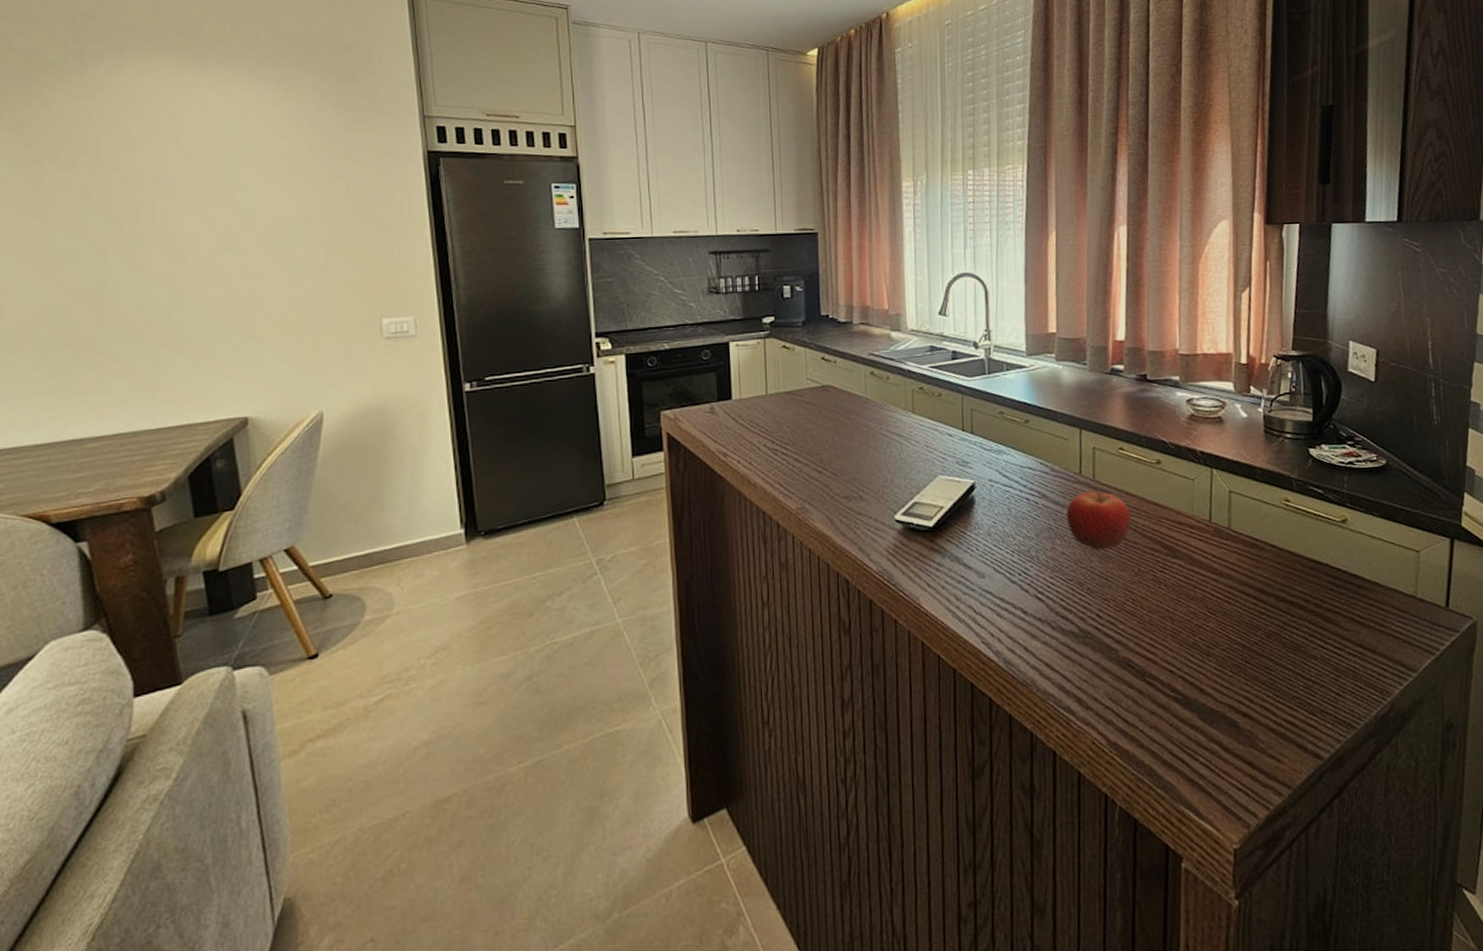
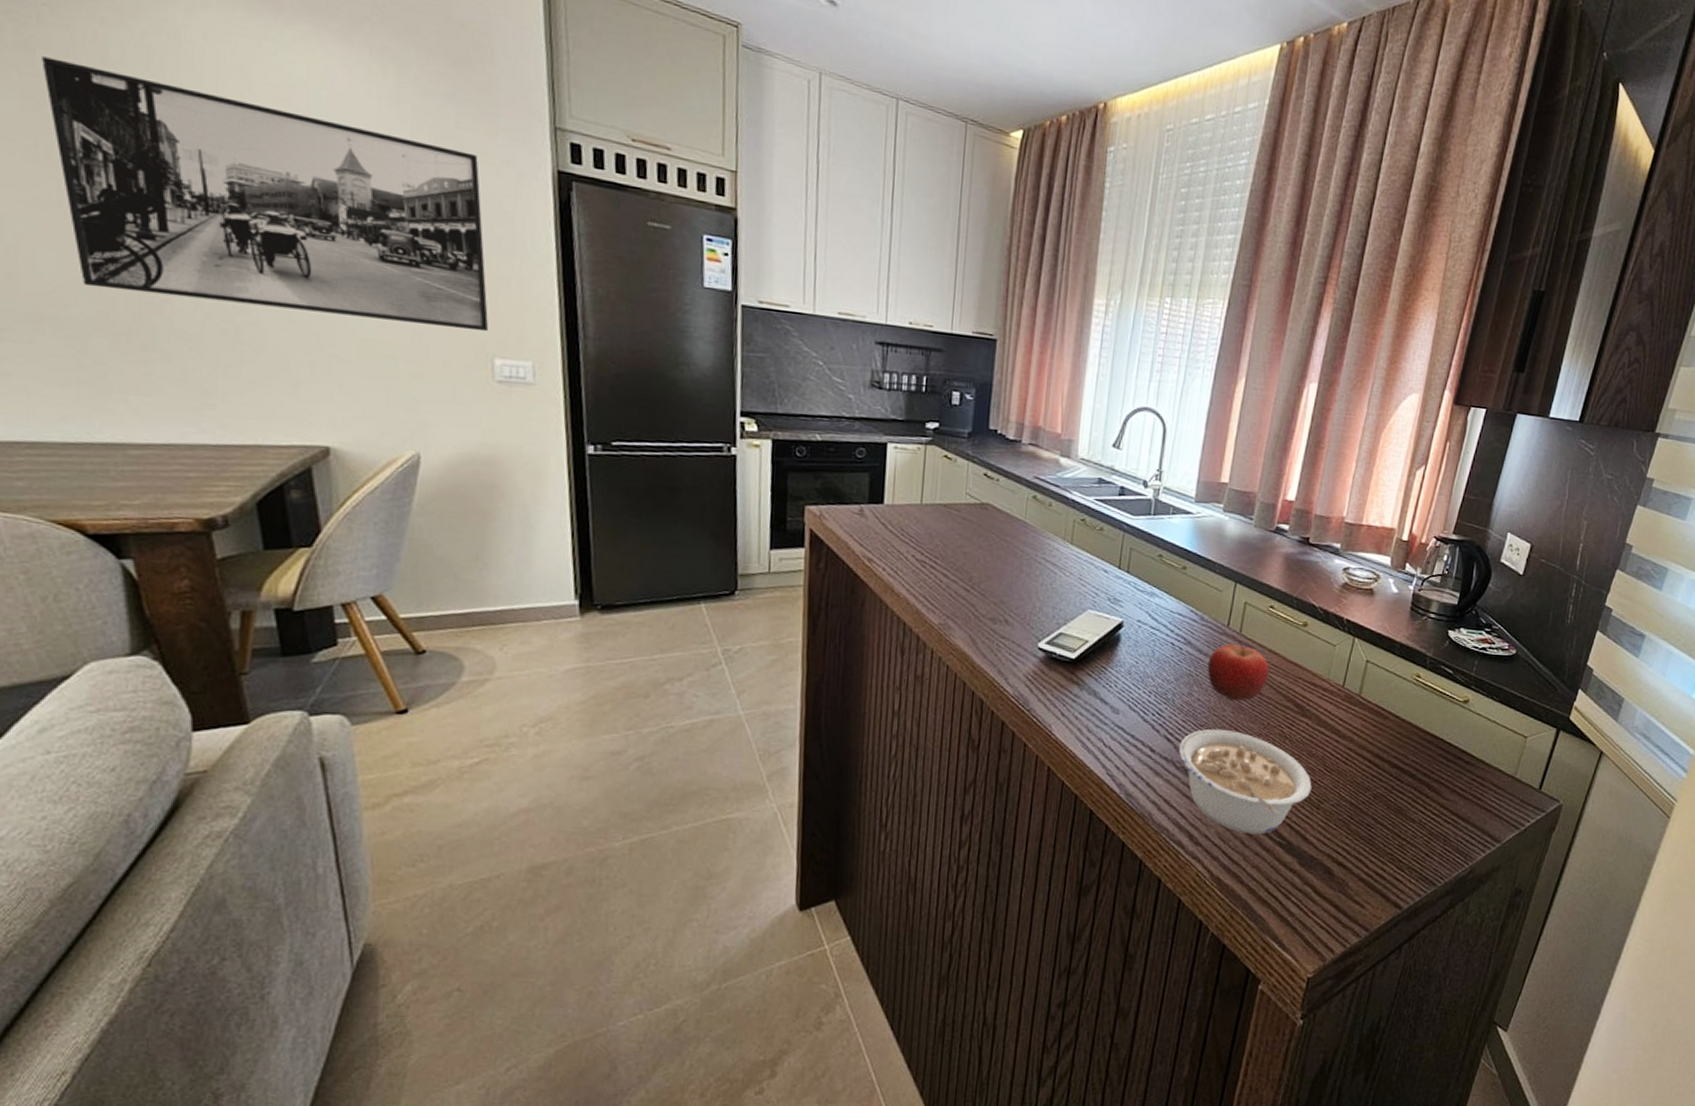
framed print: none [29,131,377,309] -> present [42,56,489,332]
legume: none [1051,581,1198,692] -> present [1178,729,1312,835]

